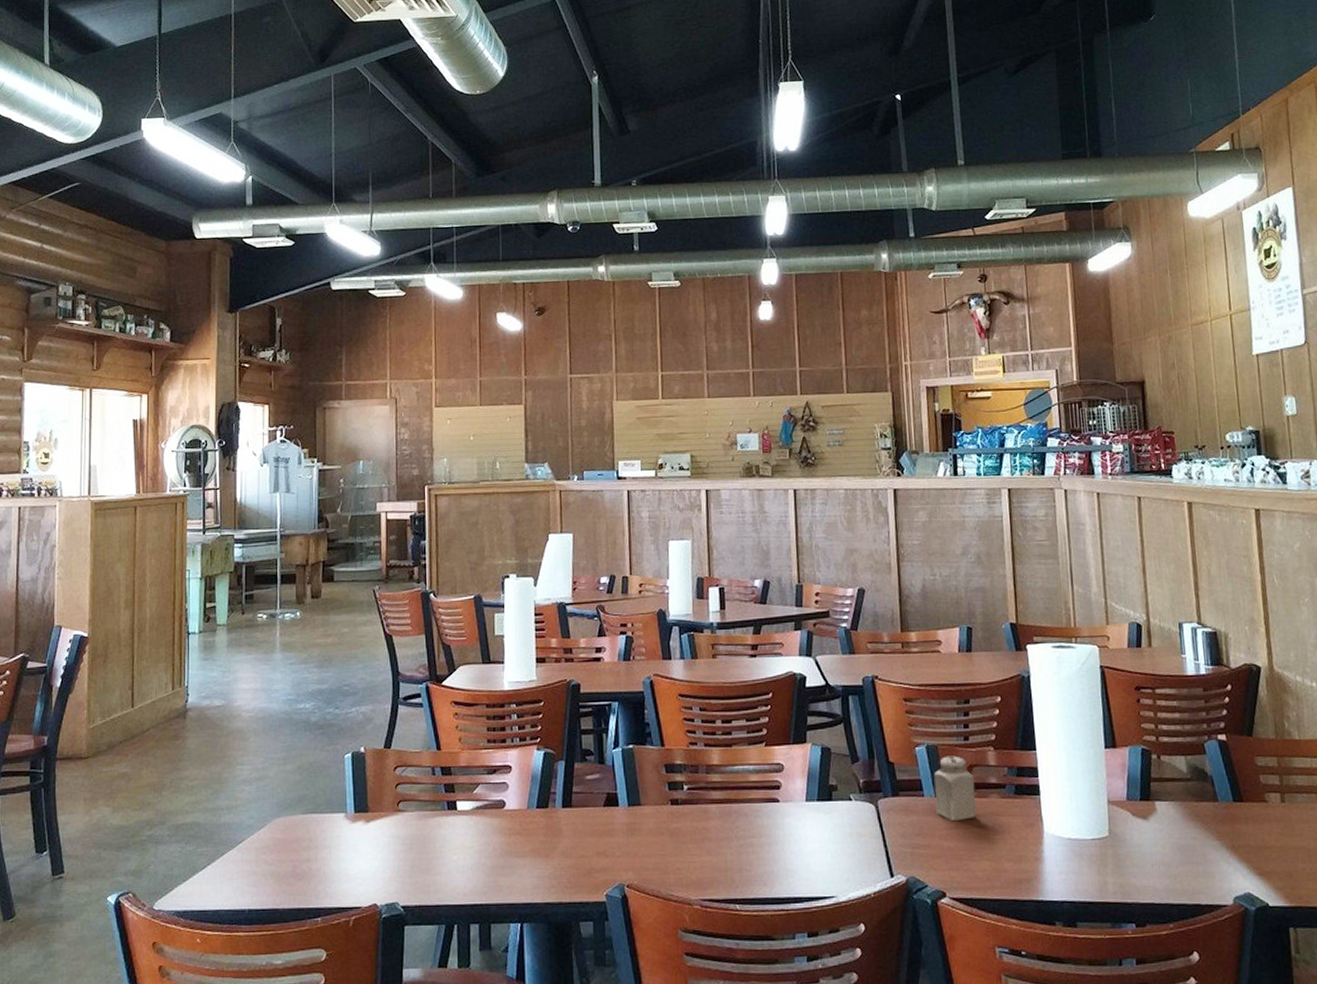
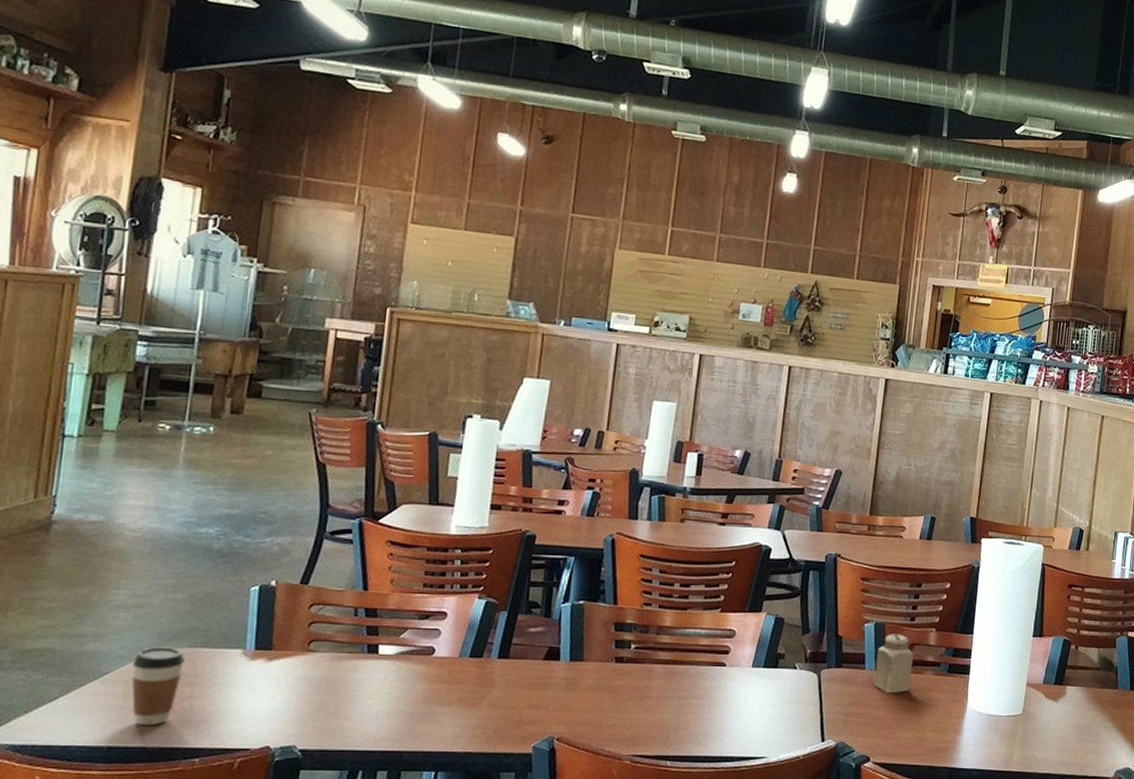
coffee cup: none [260,815,300,889] -> present [132,647,185,726]

